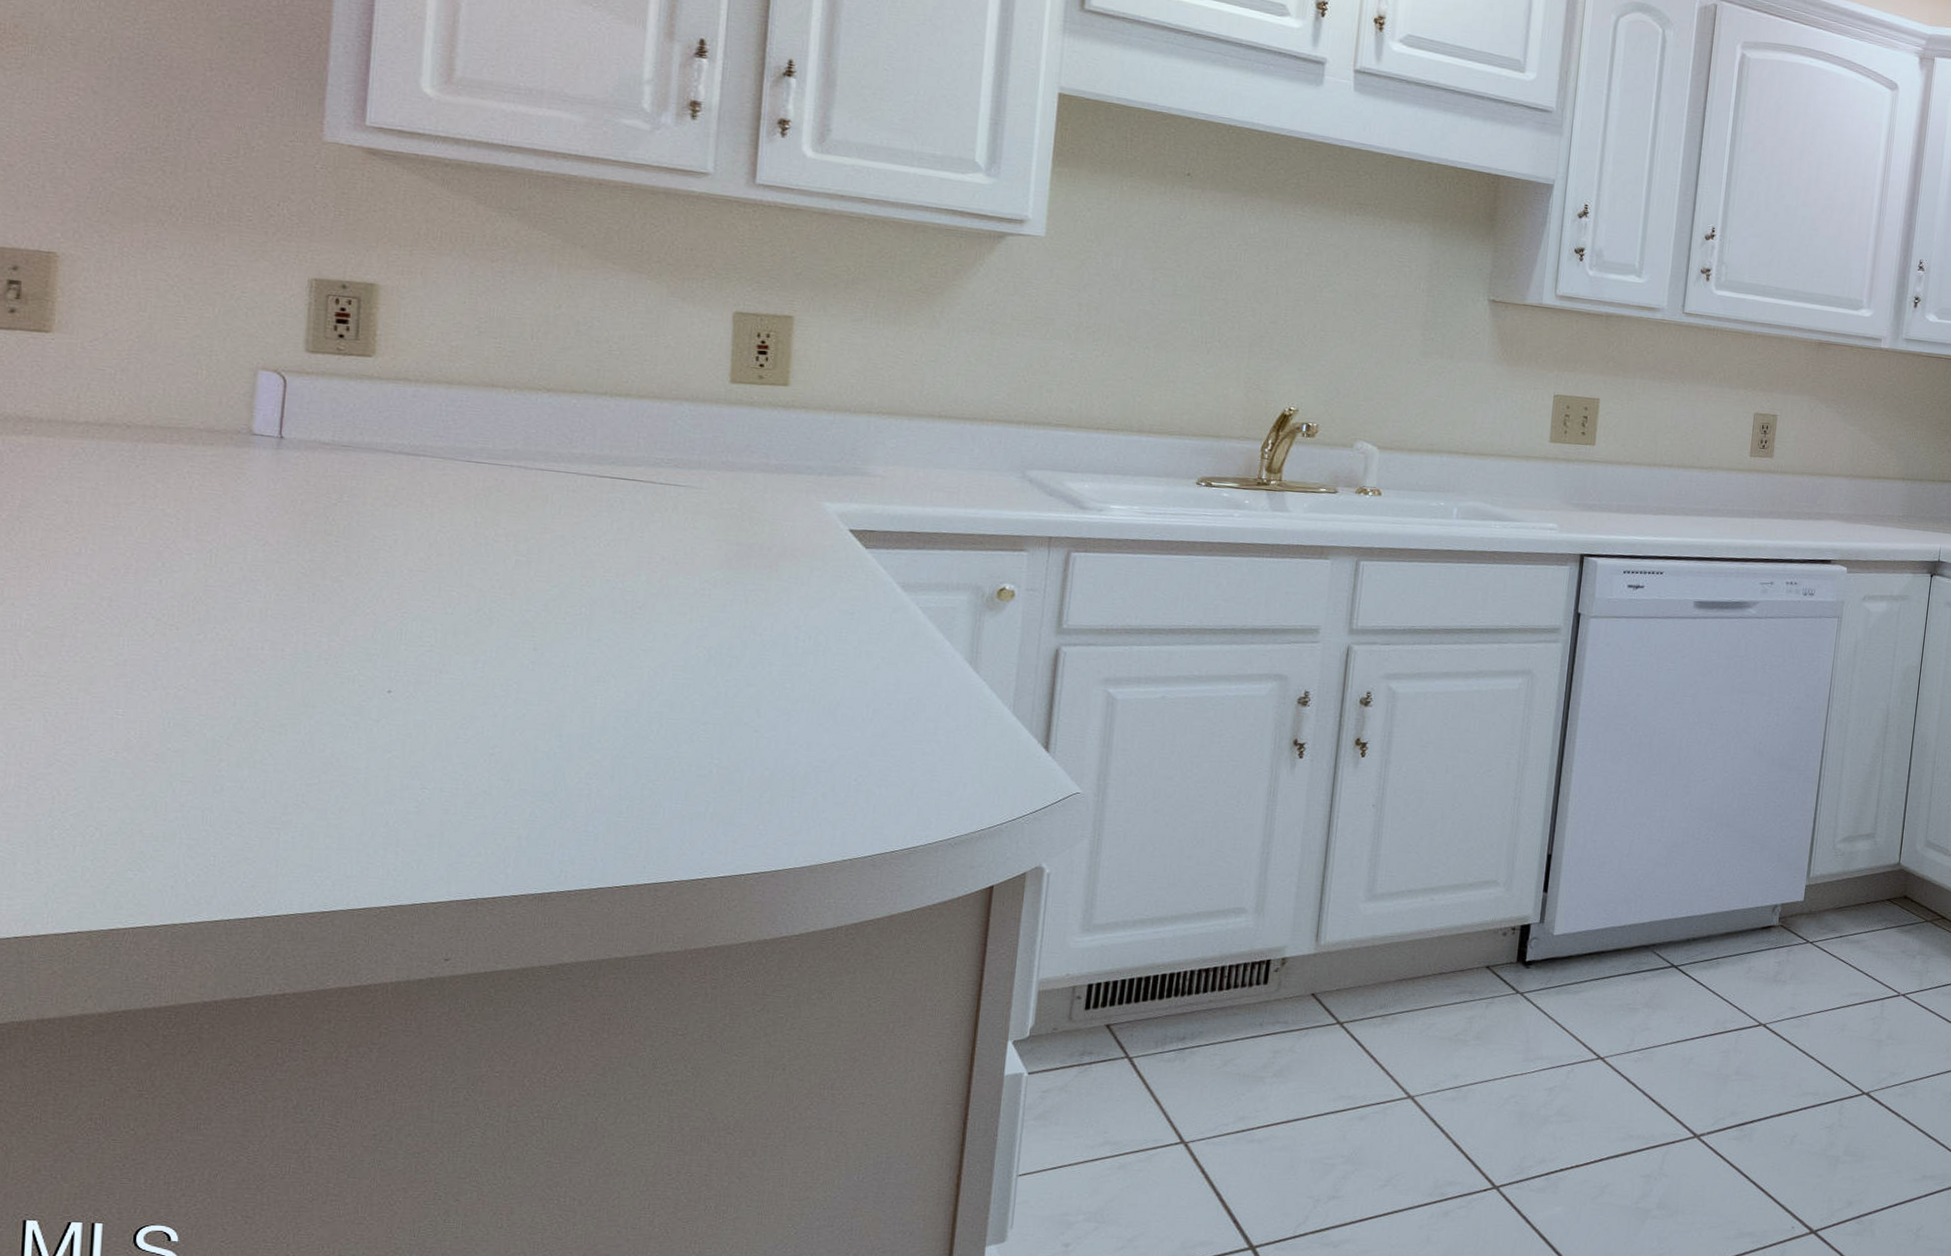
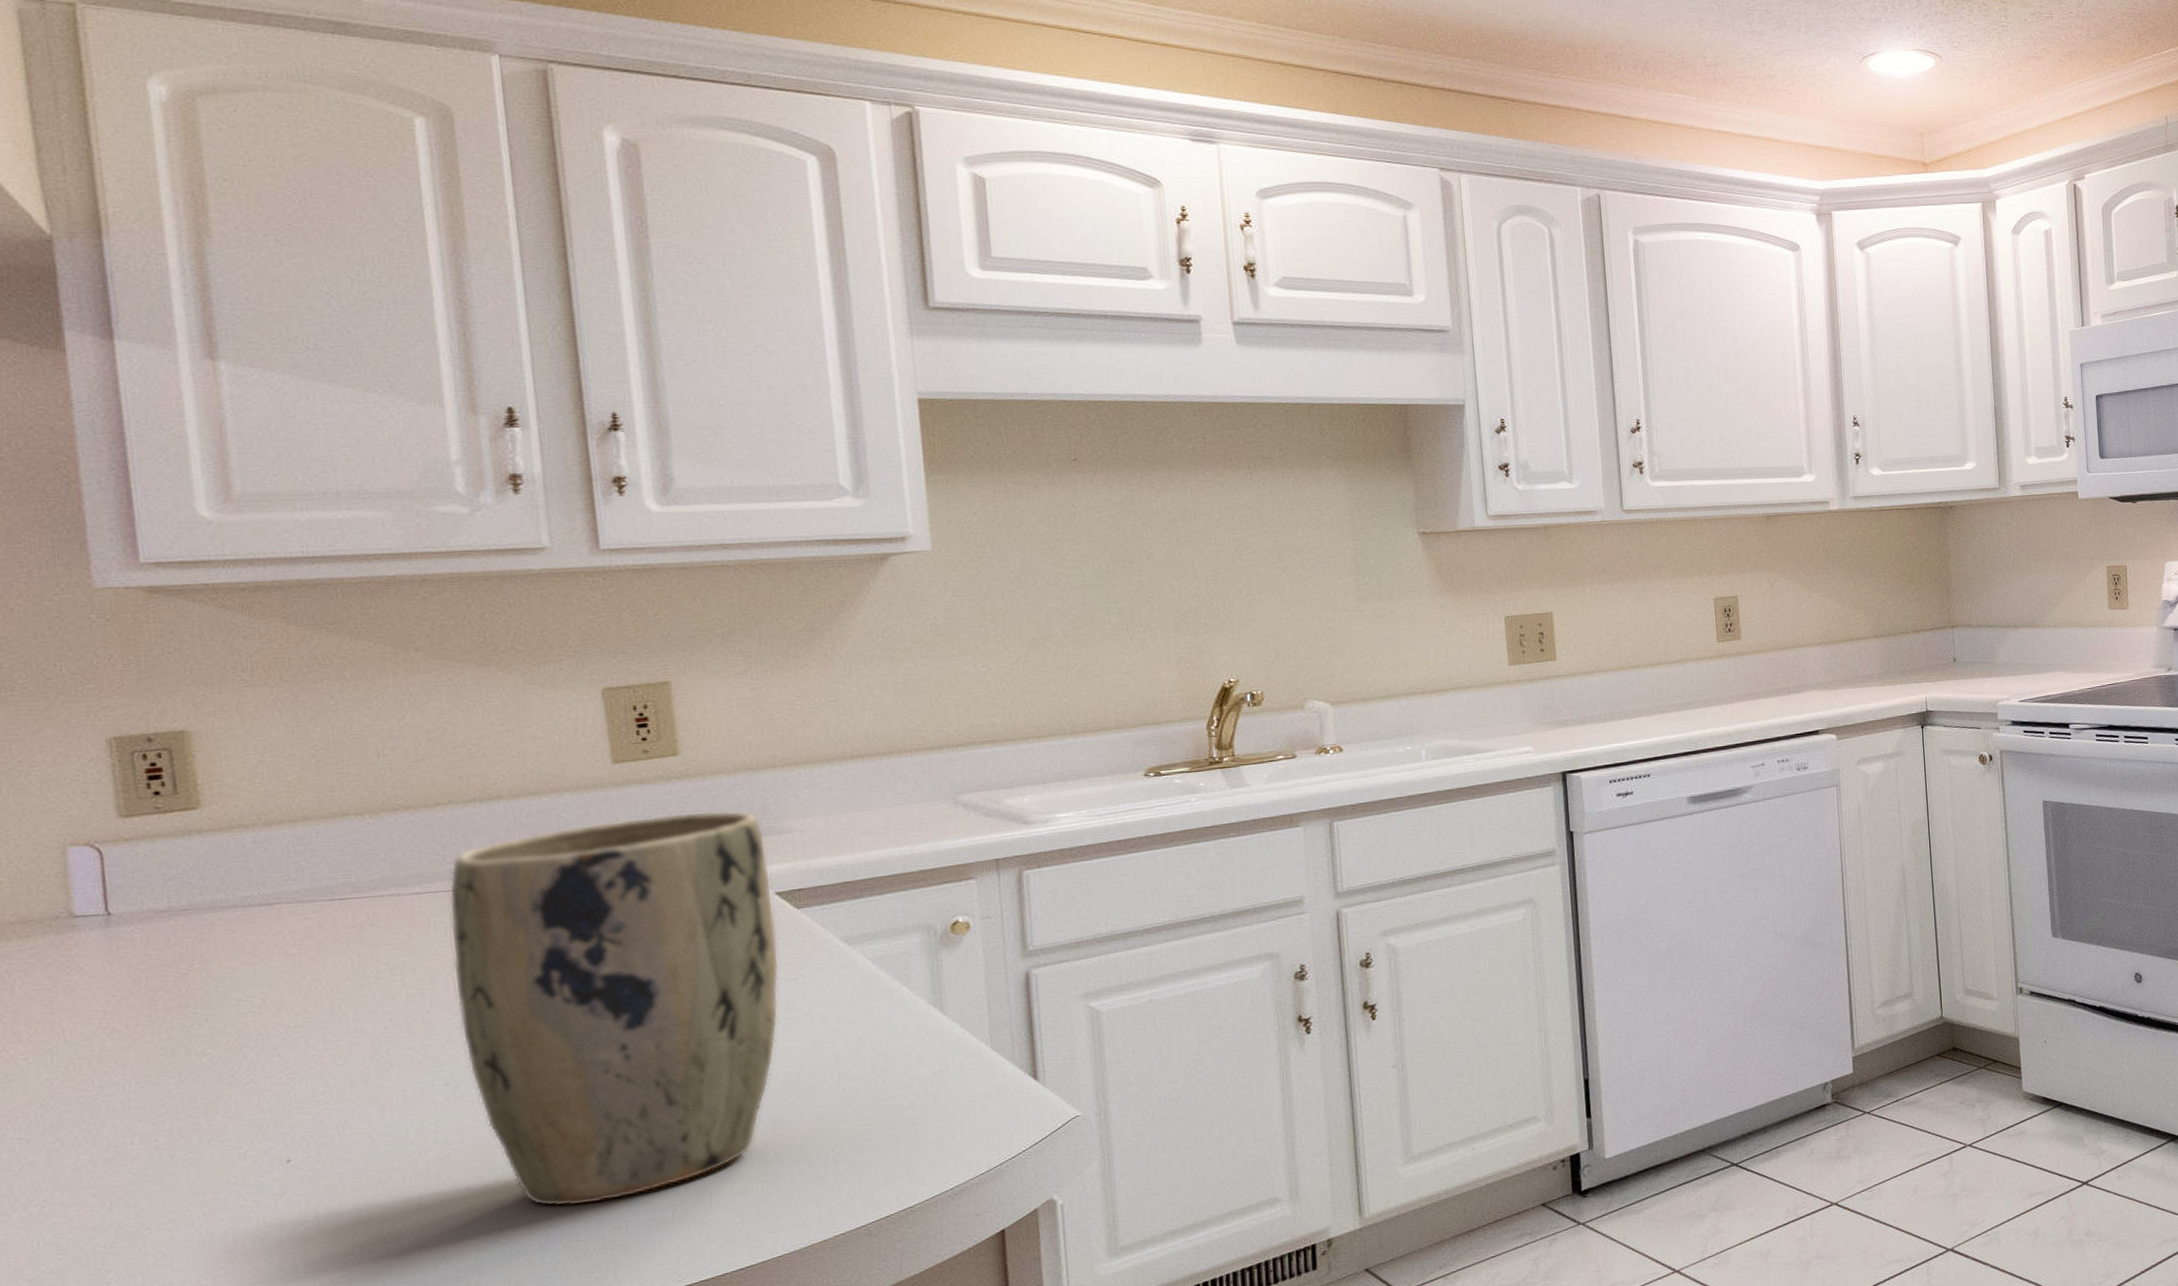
plant pot: none [556,434,850,786] -> present [449,810,780,1207]

